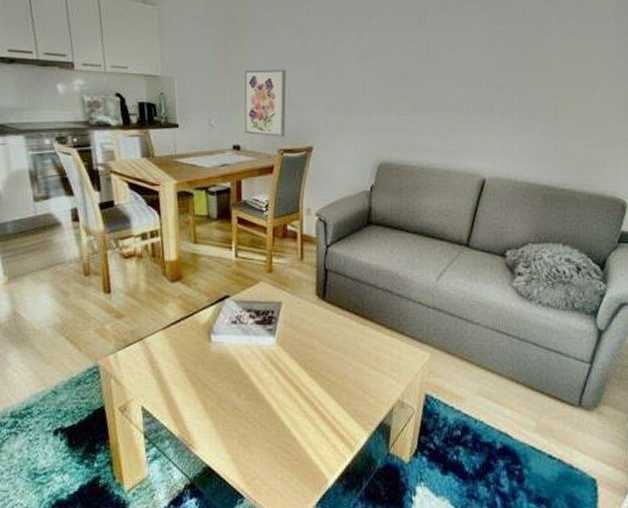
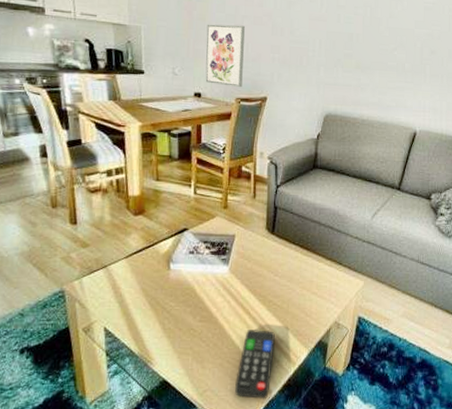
remote control: none [286,409,330,490] -> present [235,330,275,400]

